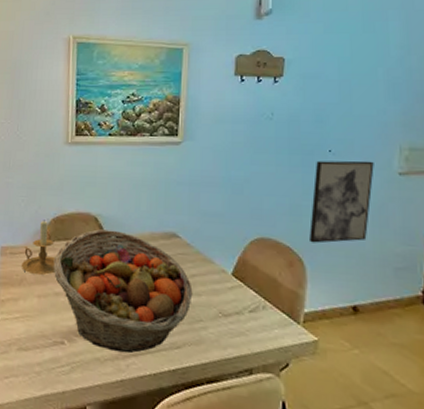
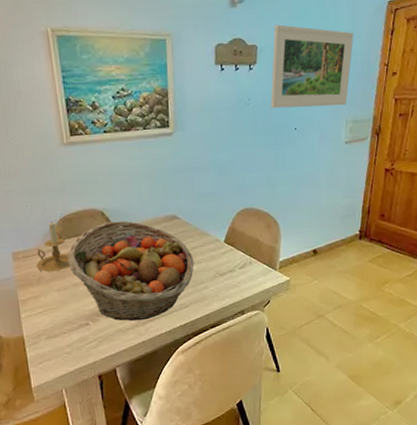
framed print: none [298,37,409,129] -> present [270,24,354,109]
wall art: present [309,160,374,244] -> none [282,134,328,207]

